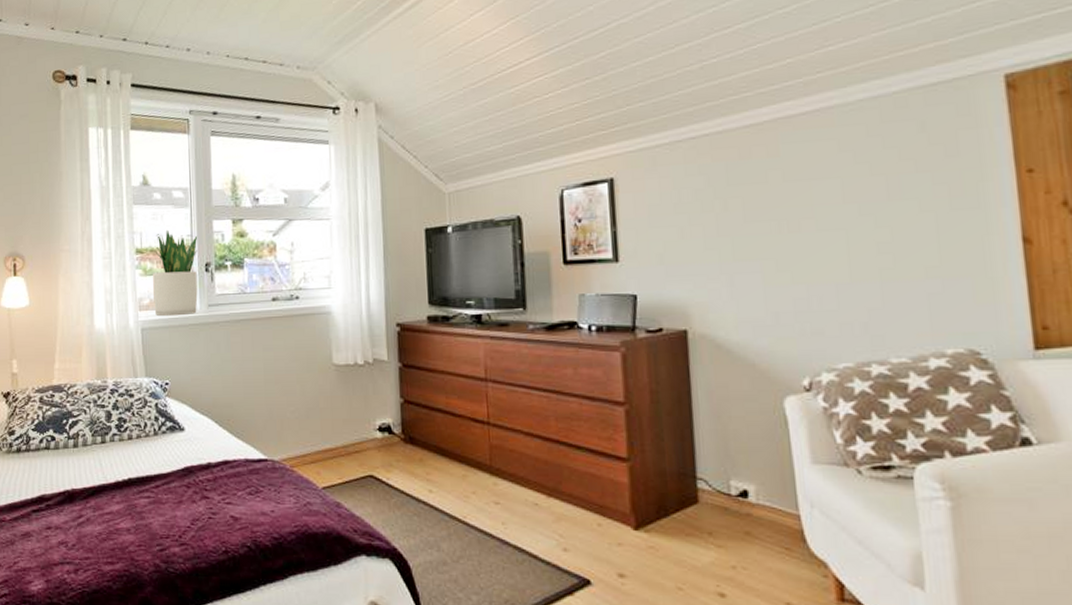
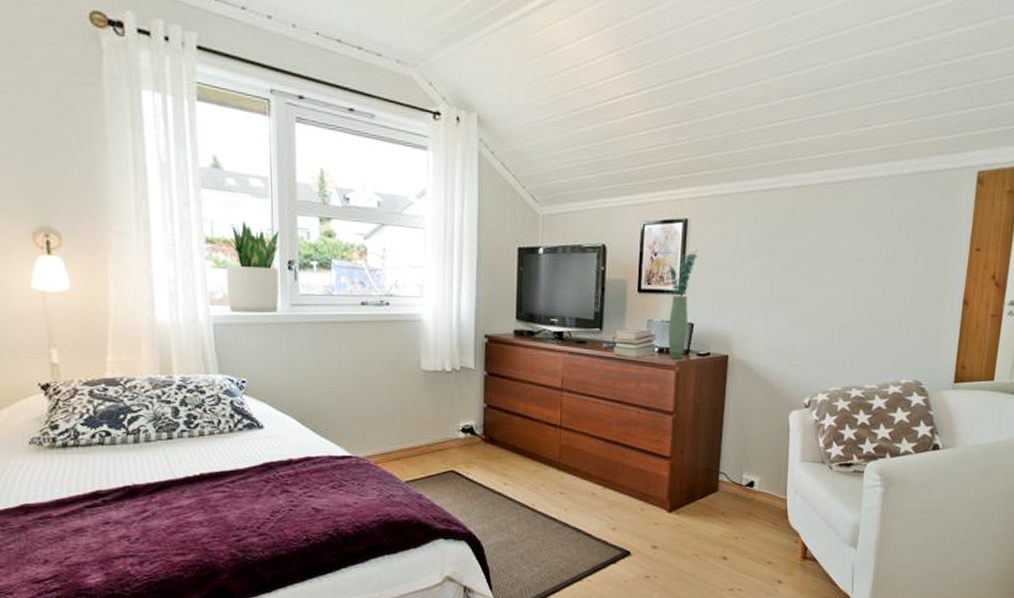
books: none [538,303,594,340] -> present [612,327,657,359]
vase: none [598,210,631,339] -> present [668,249,698,360]

